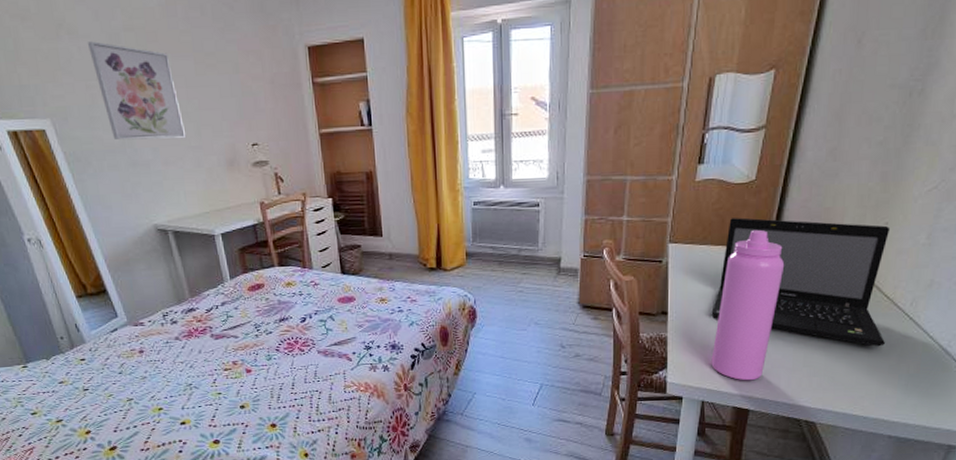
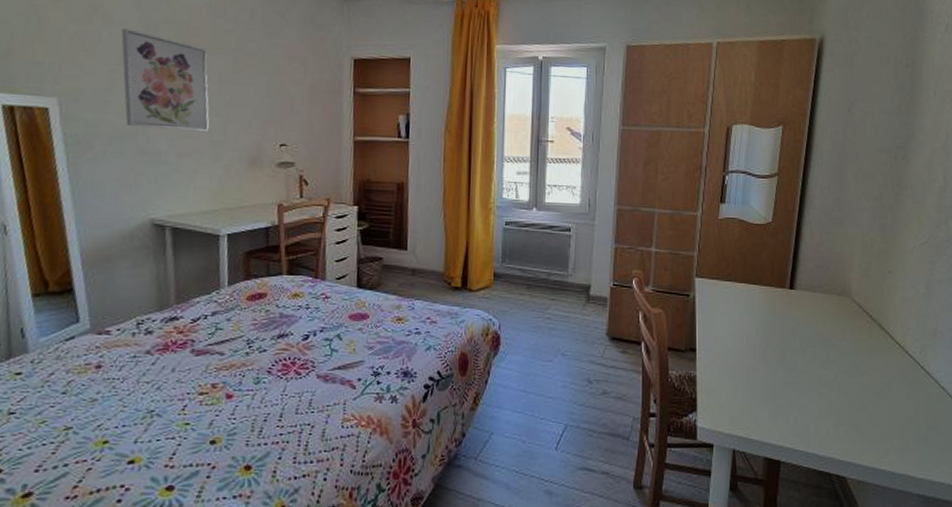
laptop: present [711,218,891,347] -> none [738,257,902,395]
water bottle: present [711,229,785,381] -> none [740,269,804,428]

